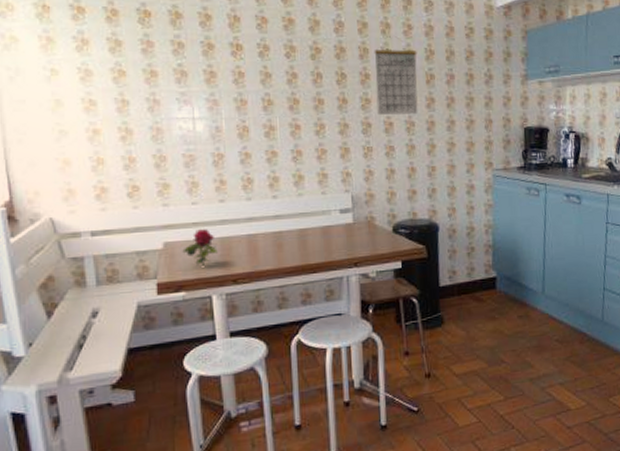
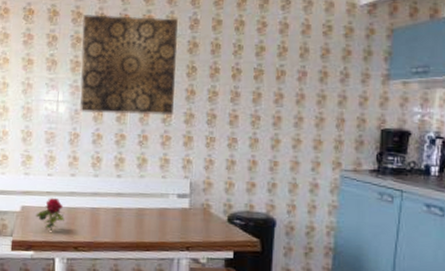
wall art: none [212,17,326,129] -> present [79,15,178,115]
calendar: present [374,36,418,115] -> none [223,33,270,108]

